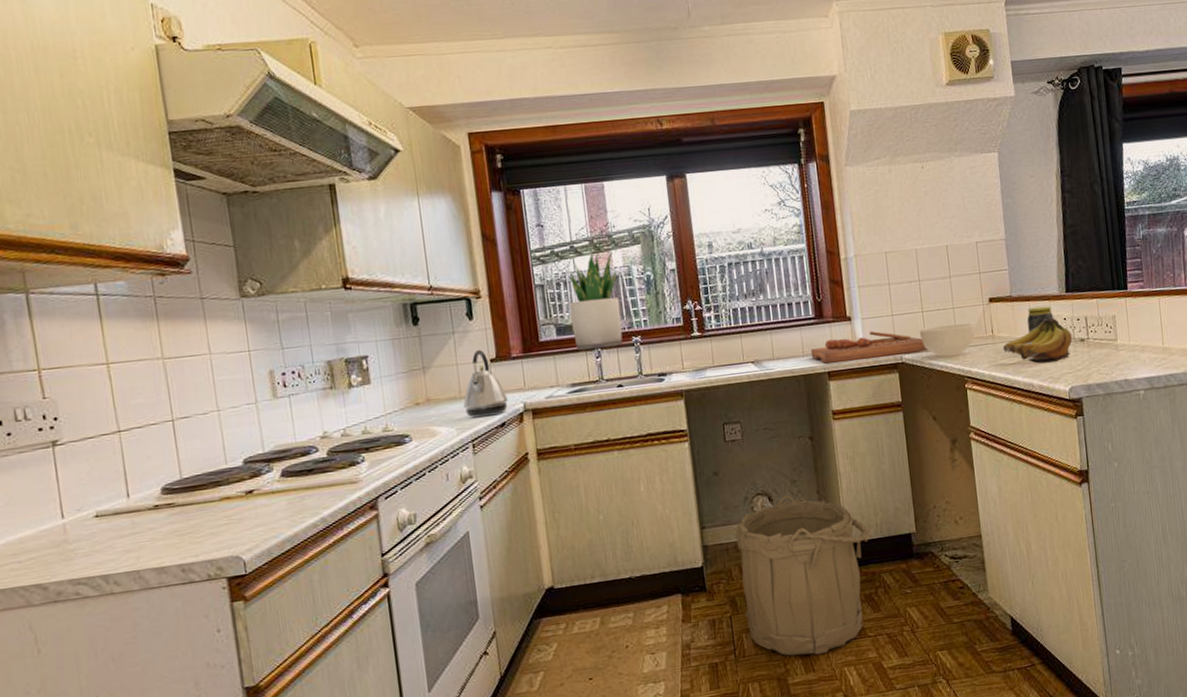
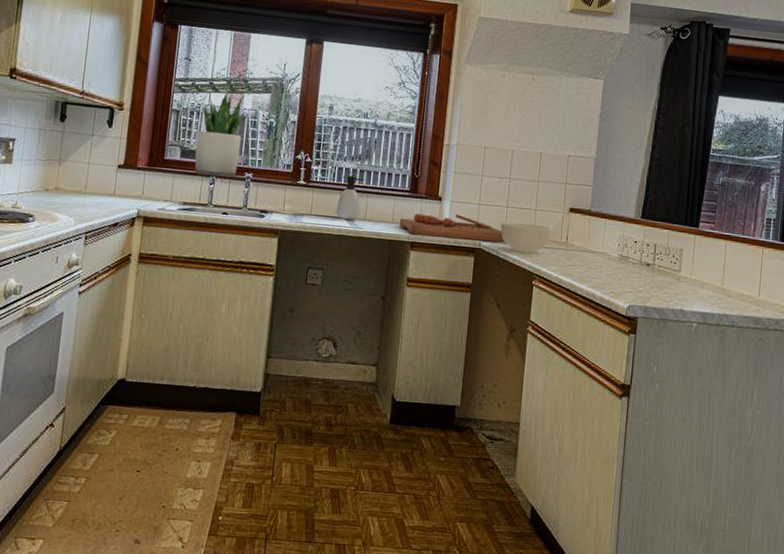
kettle: present [463,350,509,418] -> none [85,155,126,215]
bucket: present [735,494,872,656] -> none [289,344,419,499]
soap dispenser: none [739,314,767,364] -> present [335,175,364,221]
fruit: present [1002,318,1073,361] -> none [573,238,640,279]
jar: present [1026,306,1054,333] -> none [599,225,626,248]

